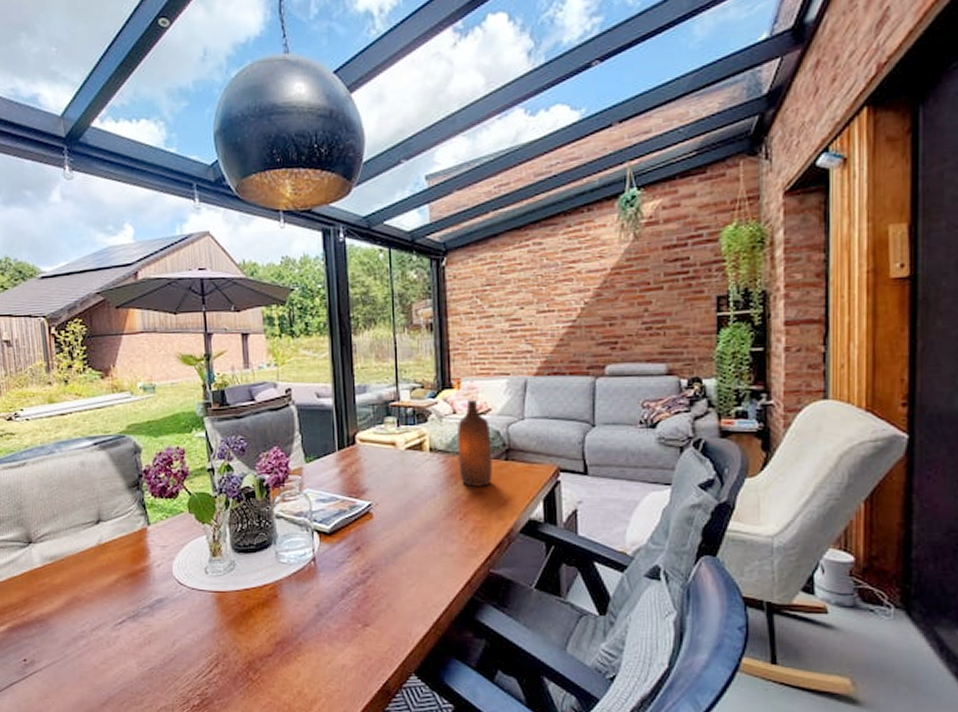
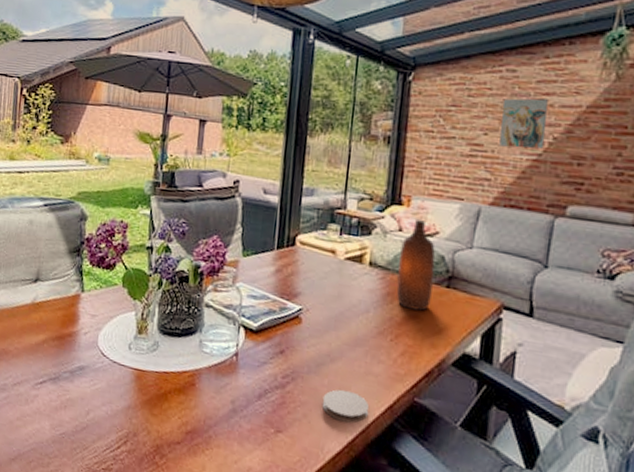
coaster: none [403,574,449,604] -> present [322,389,370,424]
wall art: none [533,267,577,318] -> present [499,98,548,149]

